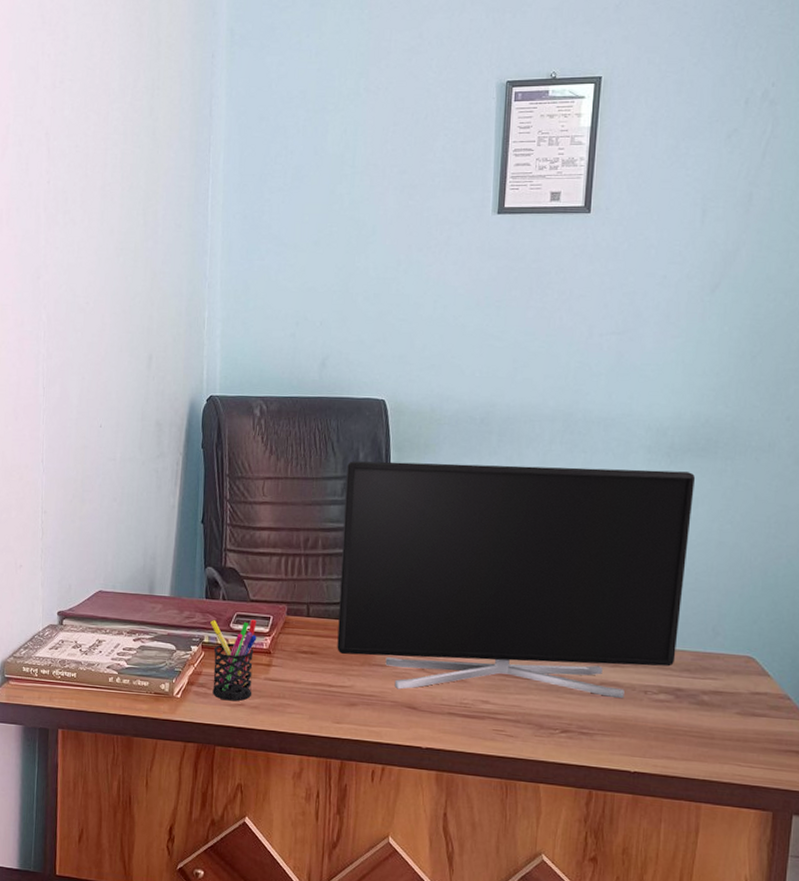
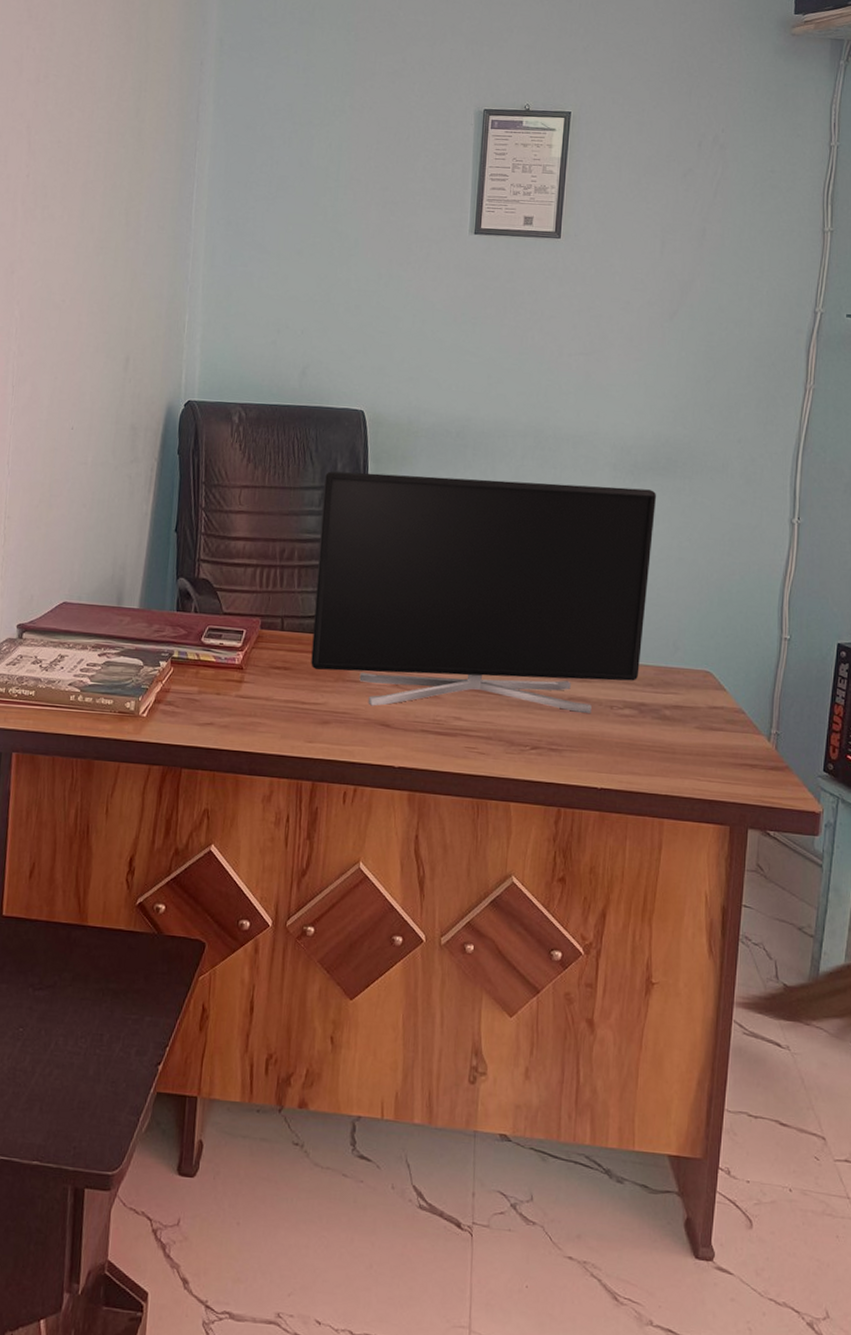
pen holder: present [210,619,257,702] -> none [180,633,229,720]

